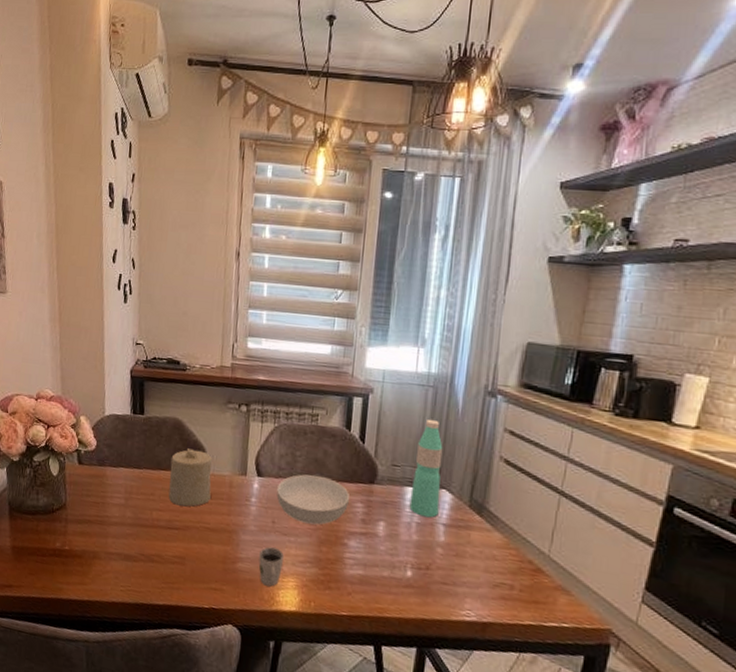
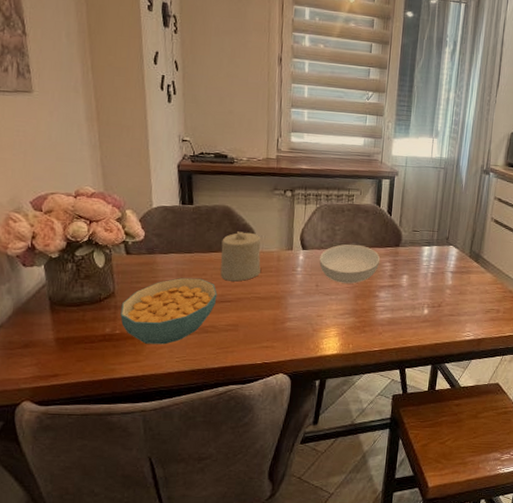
cereal bowl: none [70,495,165,569] -> present [120,277,218,345]
cup: present [258,546,284,587] -> none [305,306,326,338]
water bottle: present [409,419,443,518] -> none [426,193,451,268]

